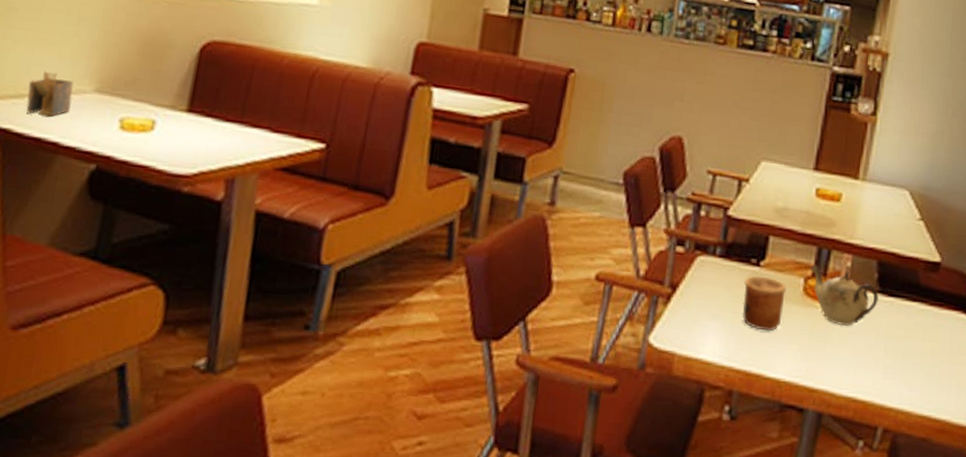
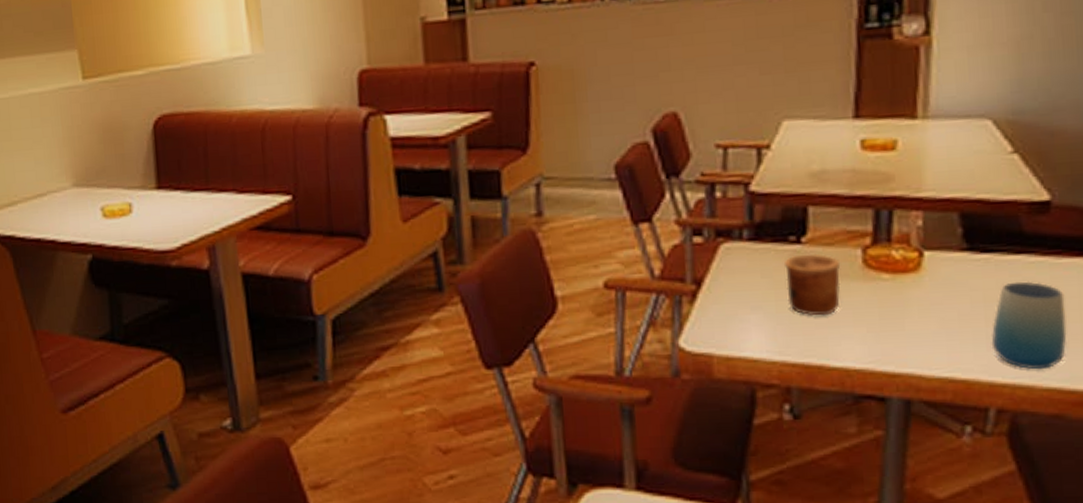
napkin holder: present [26,71,74,117] -> none [18,175,57,219]
teapot: present [809,264,879,327] -> none [866,229,969,297]
cup: none [886,324,941,399] -> present [991,281,1067,370]

